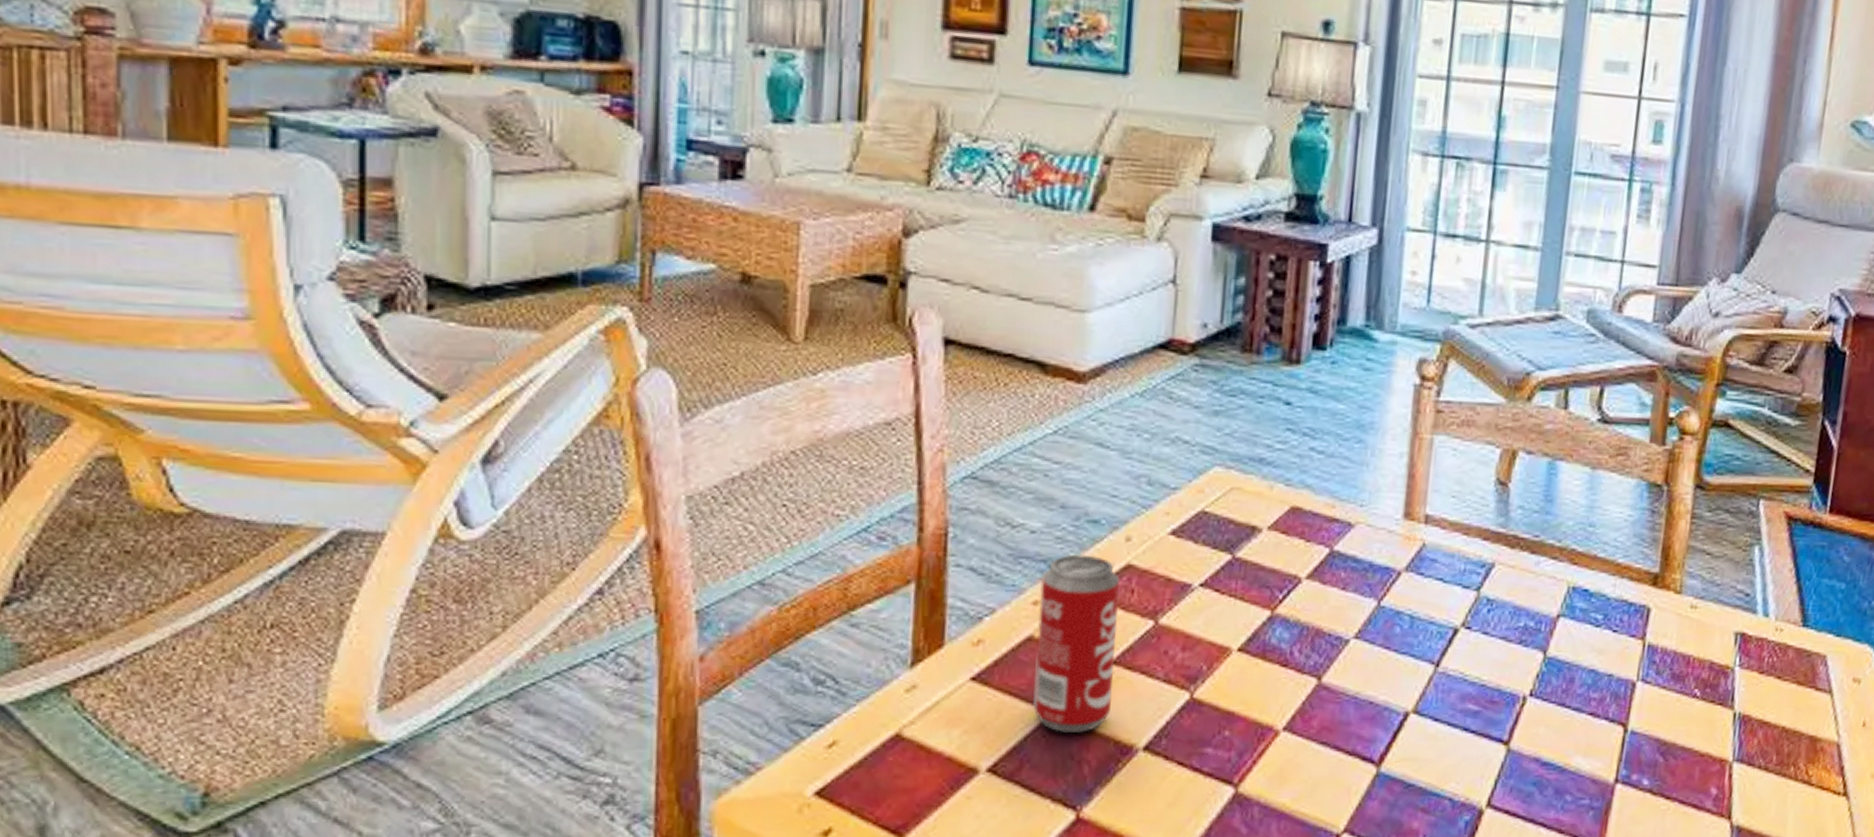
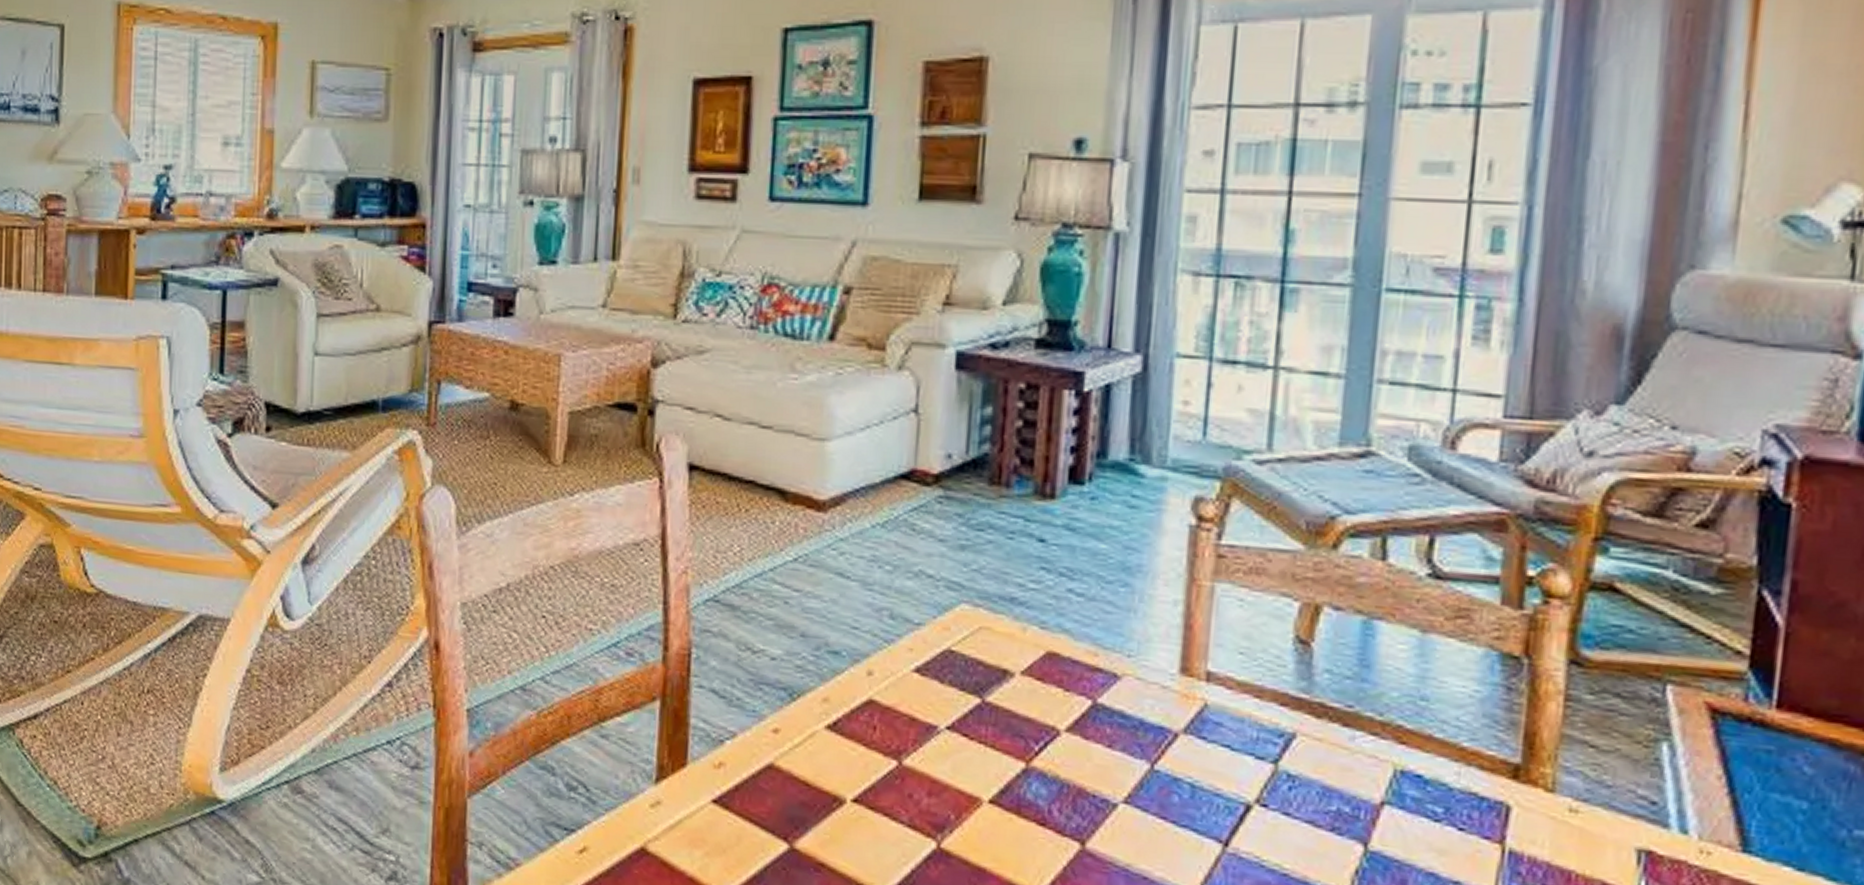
beverage can: present [1033,554,1120,732] -> none [773,684,861,870]

